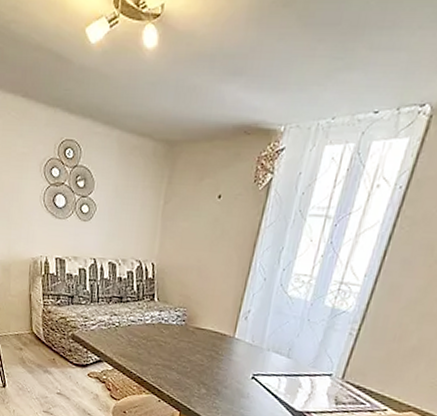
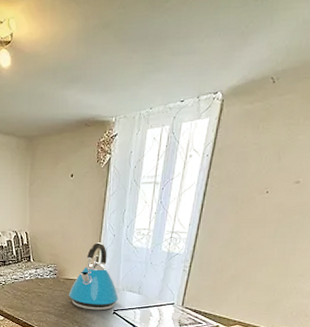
kettle: none [198,286,261,374] -> present [69,242,118,311]

